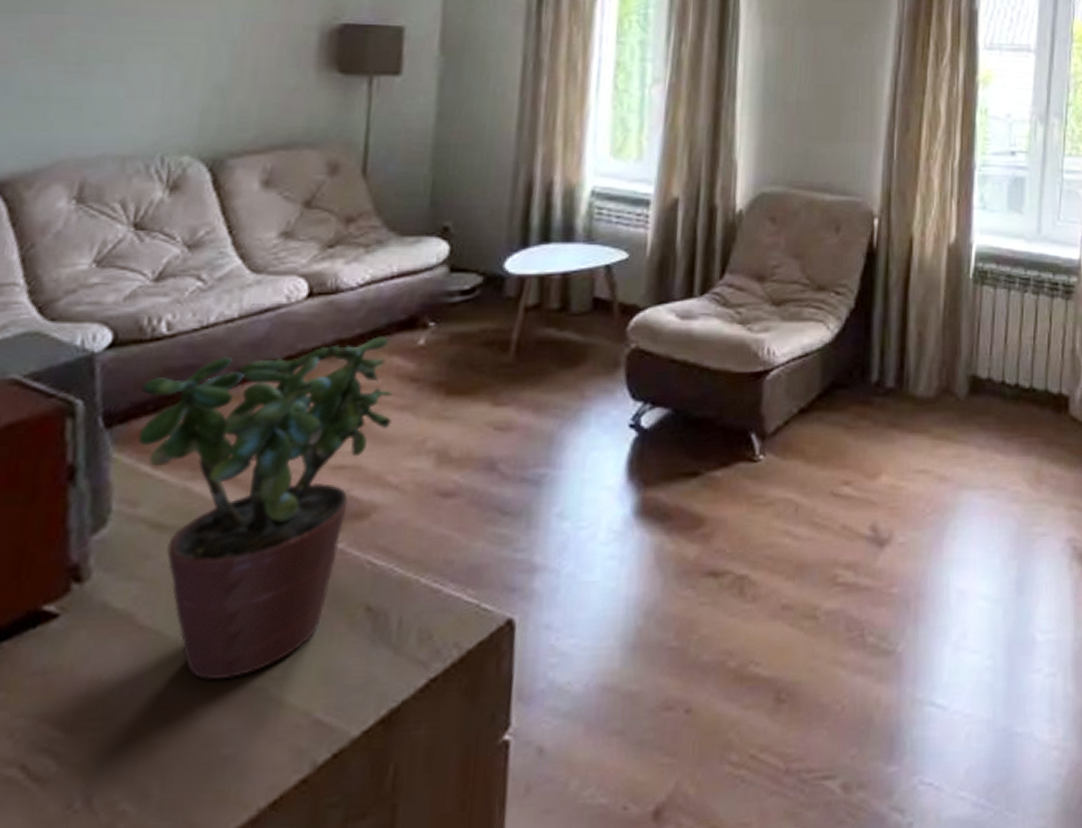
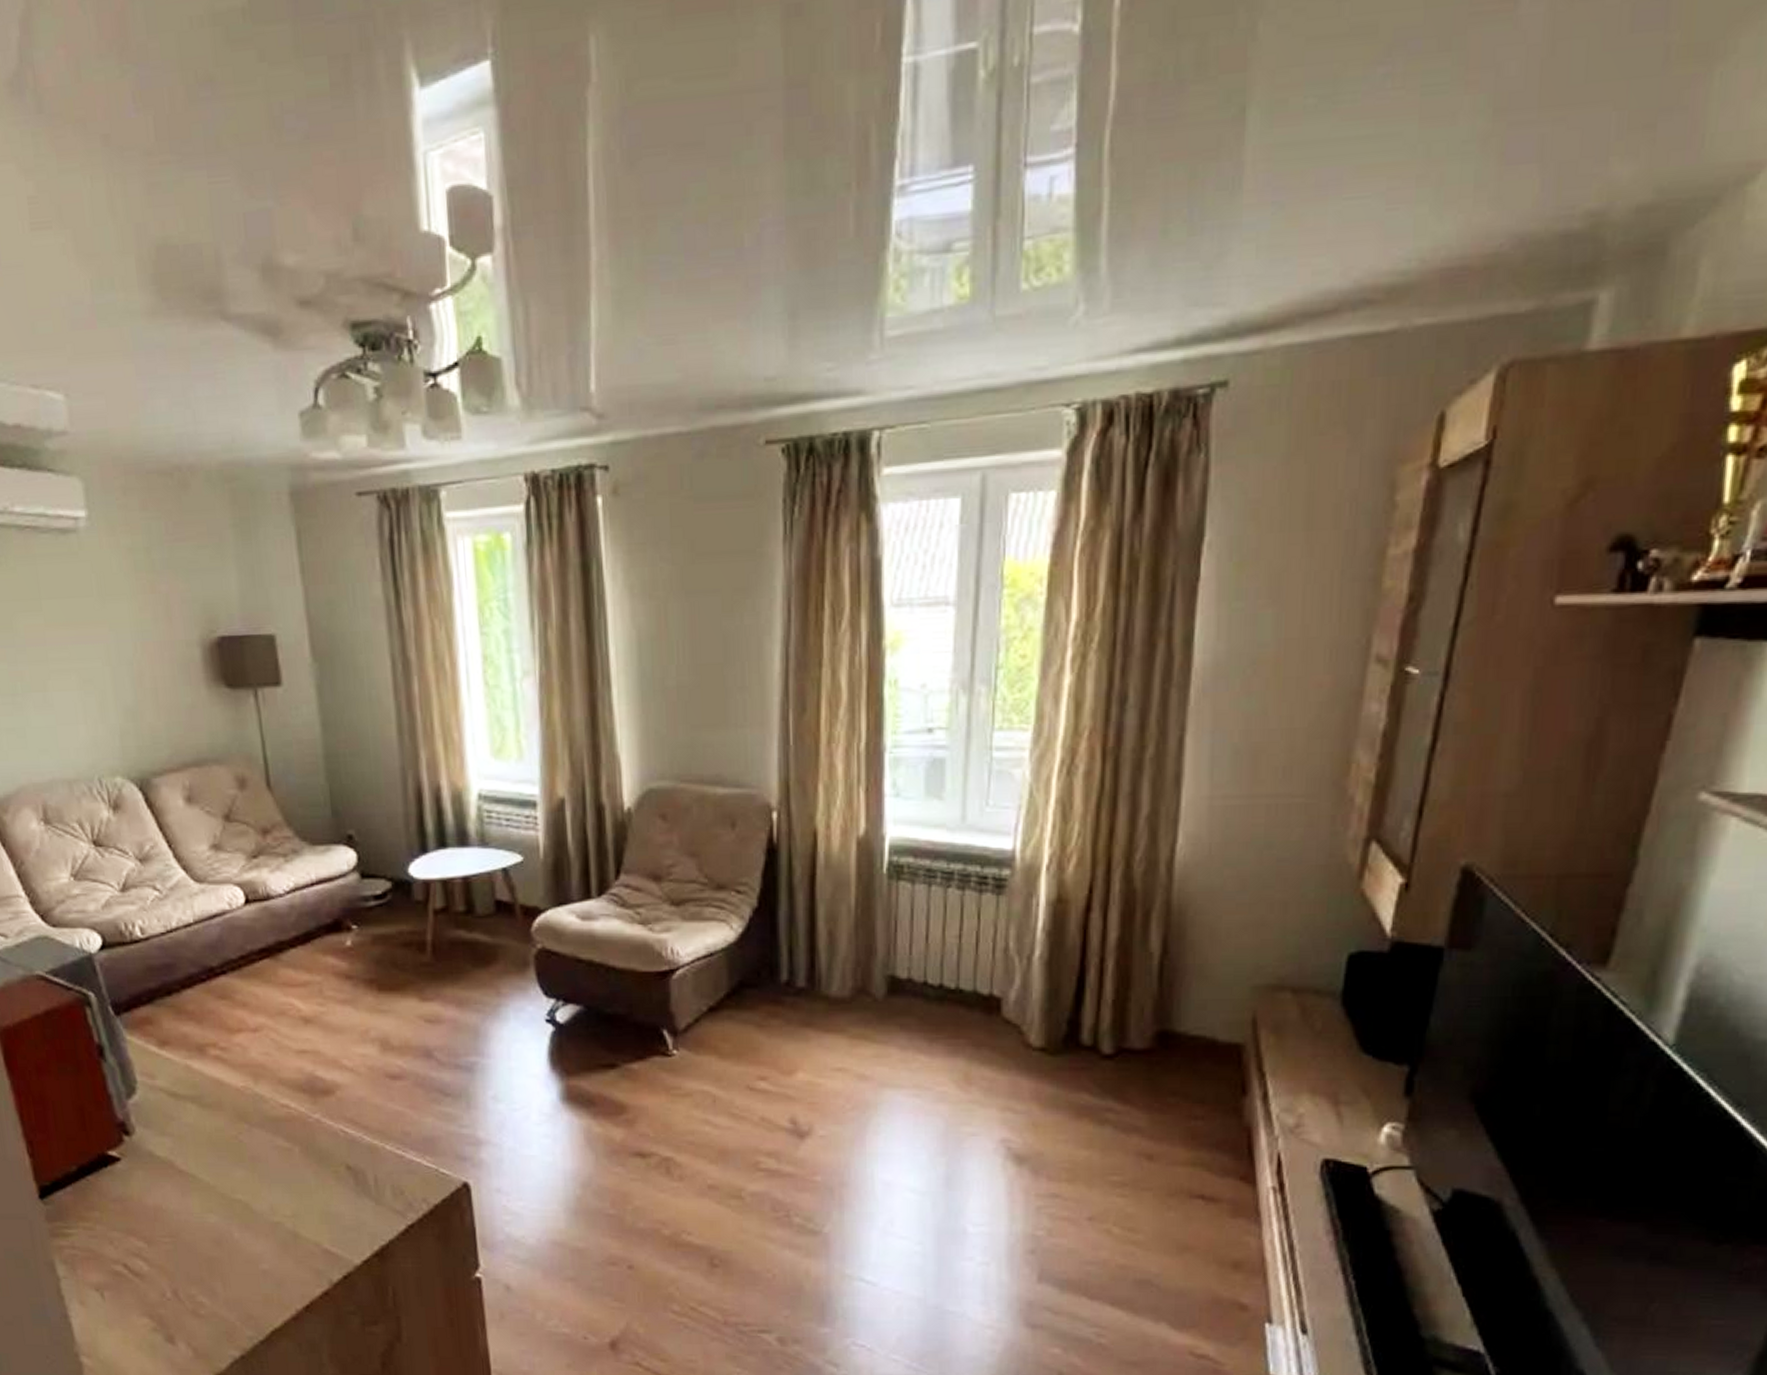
potted plant: present [138,336,393,681] -> none [134,938,337,1215]

